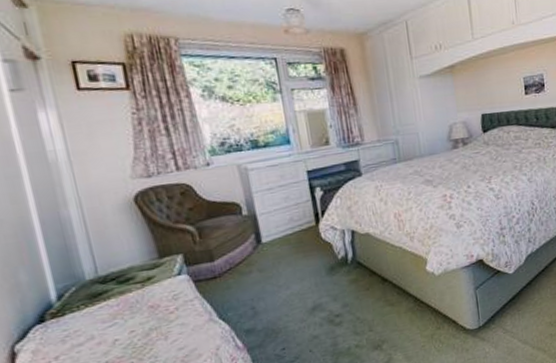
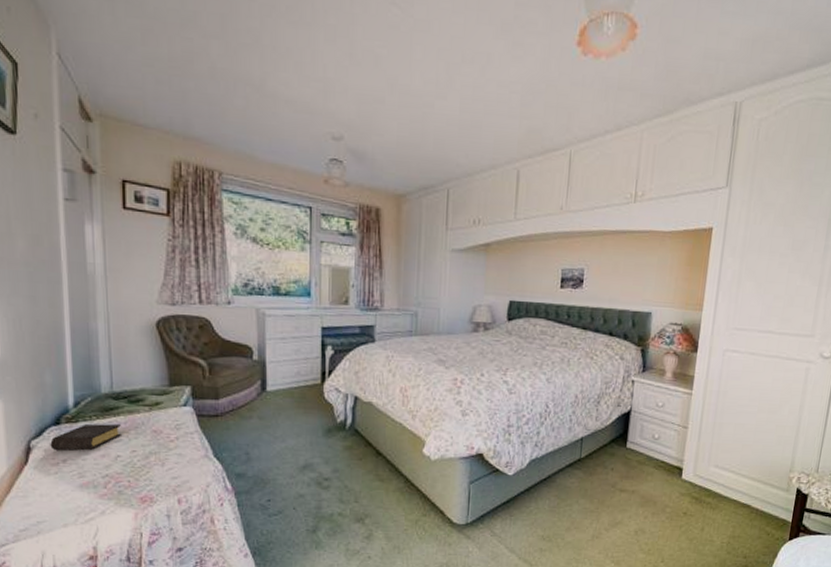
book: none [37,308,116,351] -> present [50,424,121,451]

